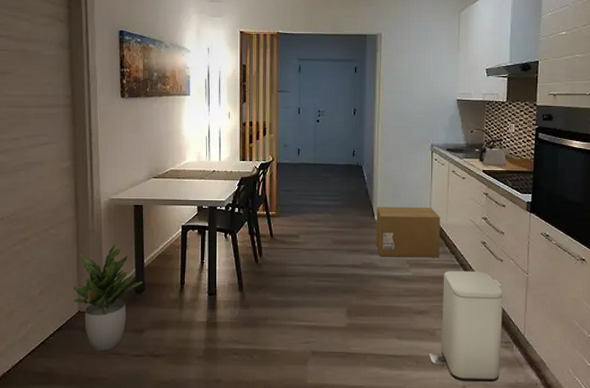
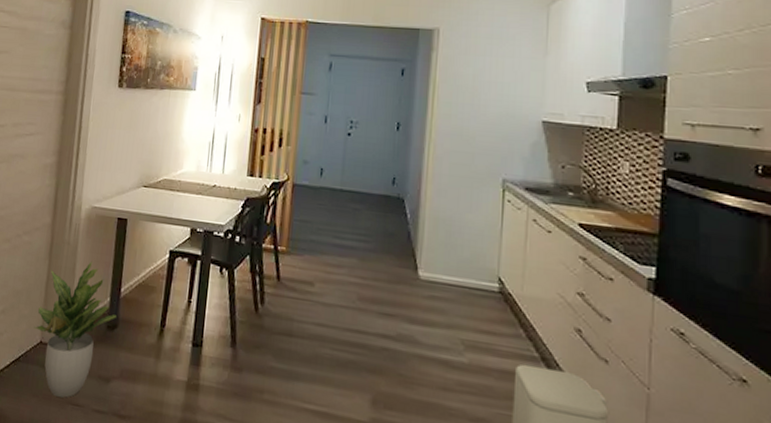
box: present [375,206,441,258] -> none [417,257,514,343]
kettle: present [479,138,511,167] -> none [573,180,623,222]

